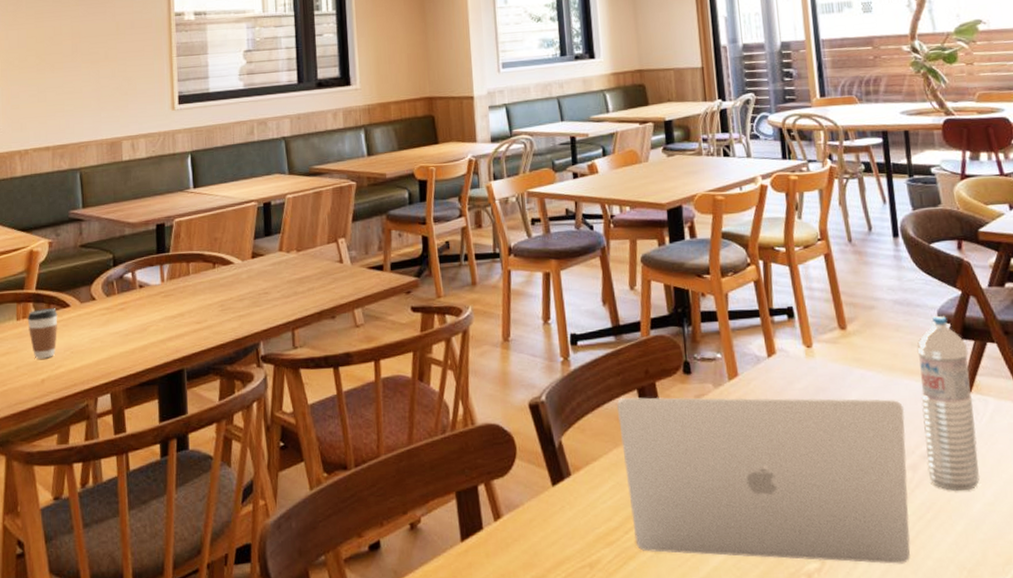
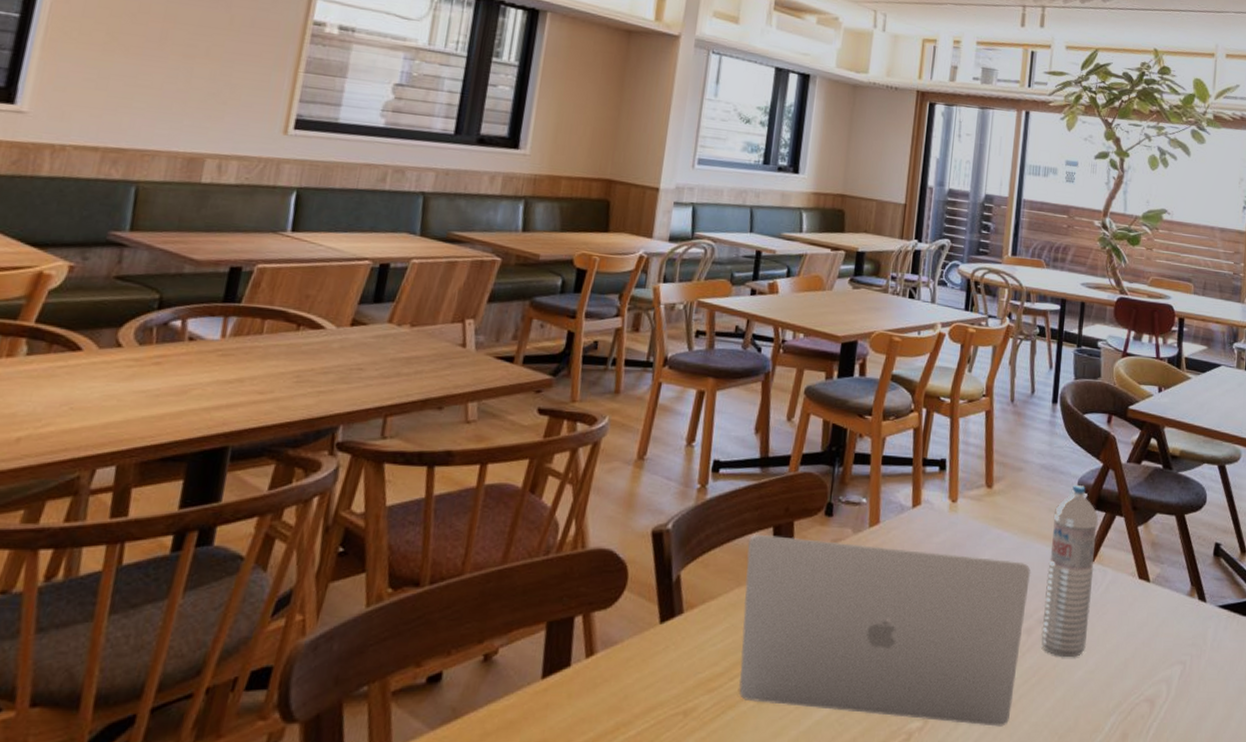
coffee cup: present [27,308,58,359] -> none [11,348,62,412]

